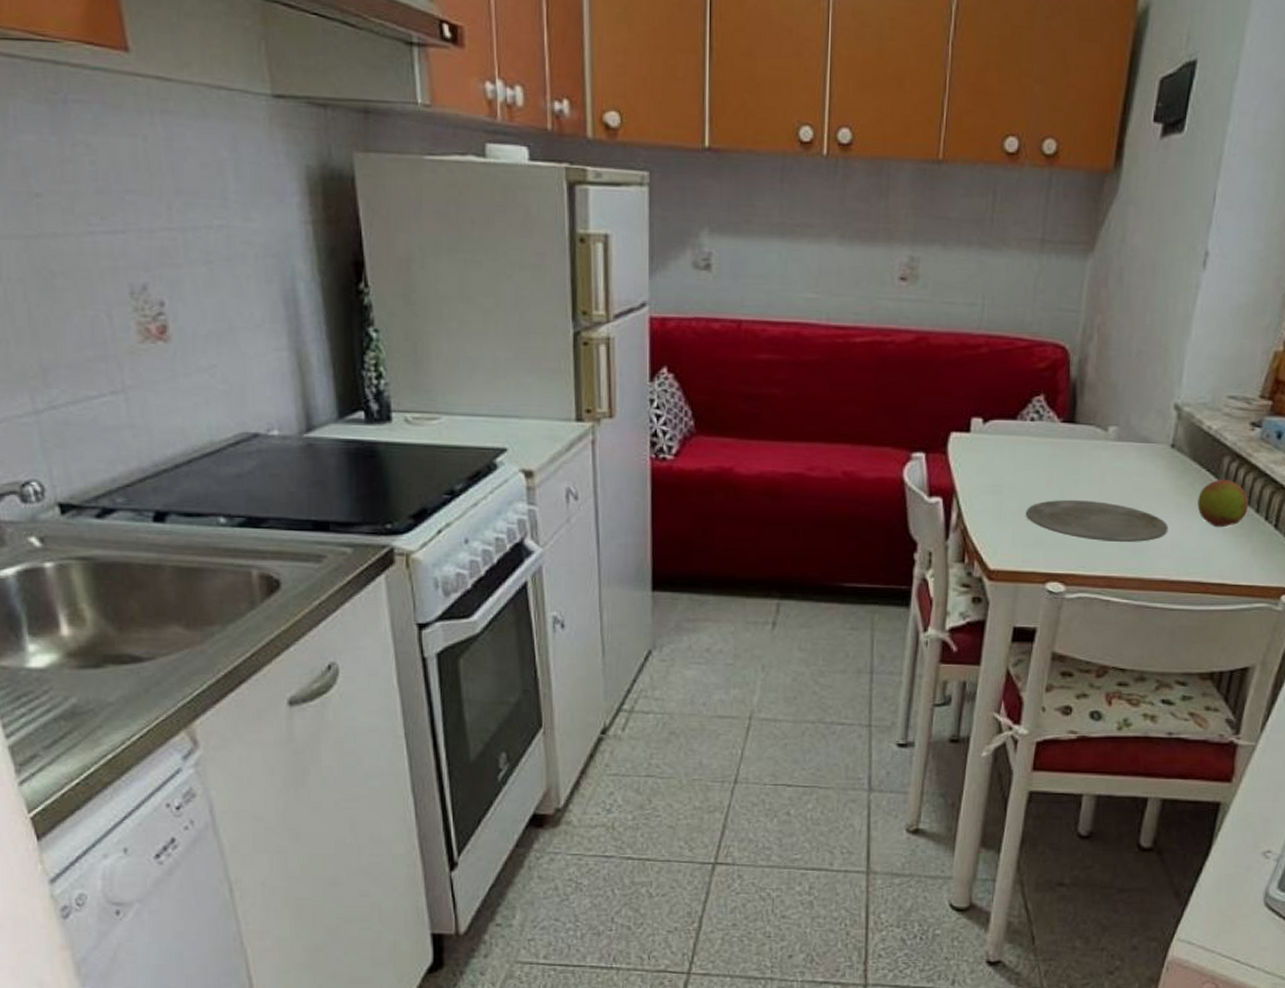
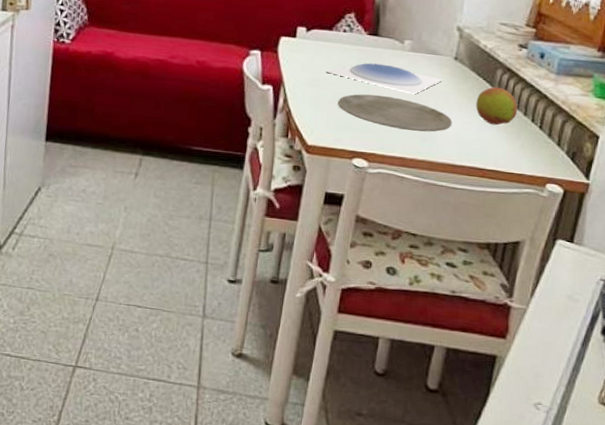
plate: none [1010,459,1157,496] -> present [326,63,443,95]

